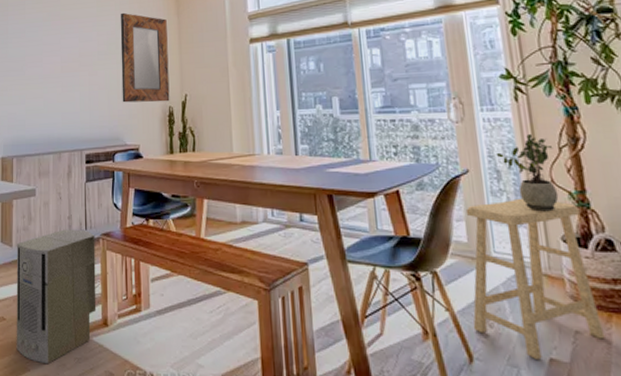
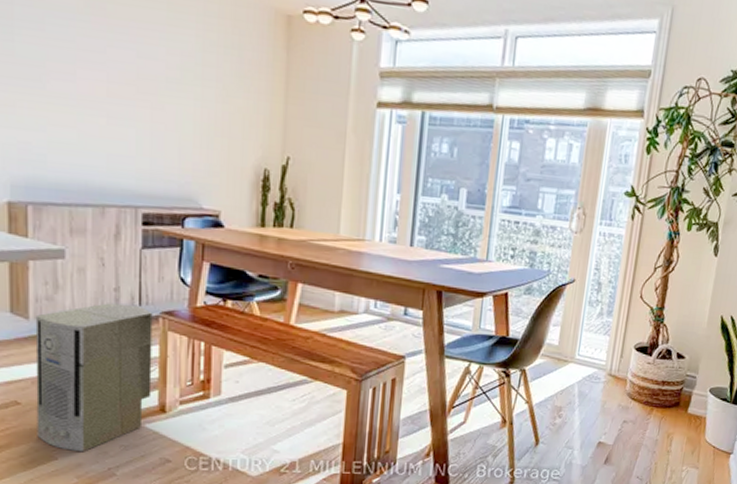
home mirror: present [120,12,170,103] -> none [199,28,271,163]
stool: present [465,198,605,359] -> none [545,309,655,442]
potted plant: present [496,134,559,212] -> none [602,252,650,323]

